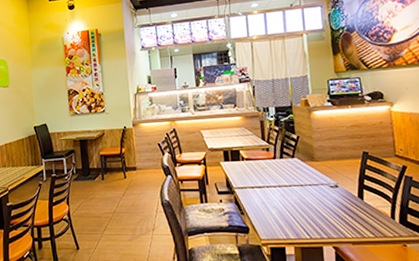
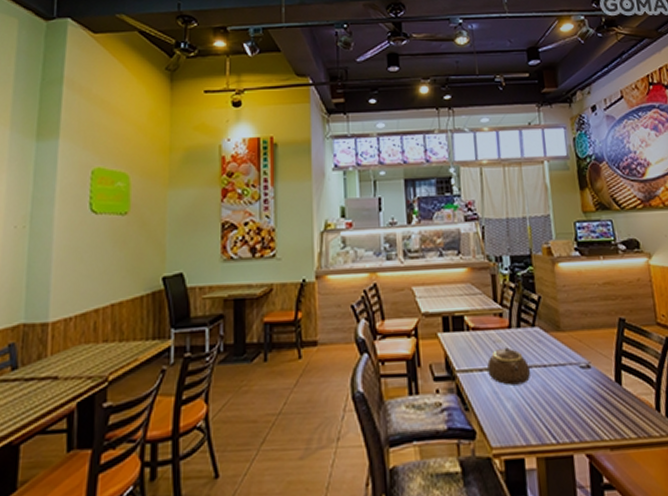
teapot: none [257,172,291,198] -> present [487,347,531,386]

